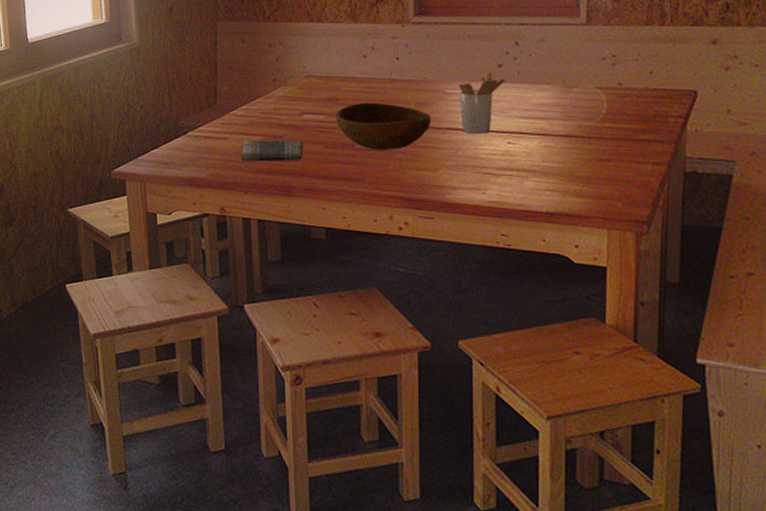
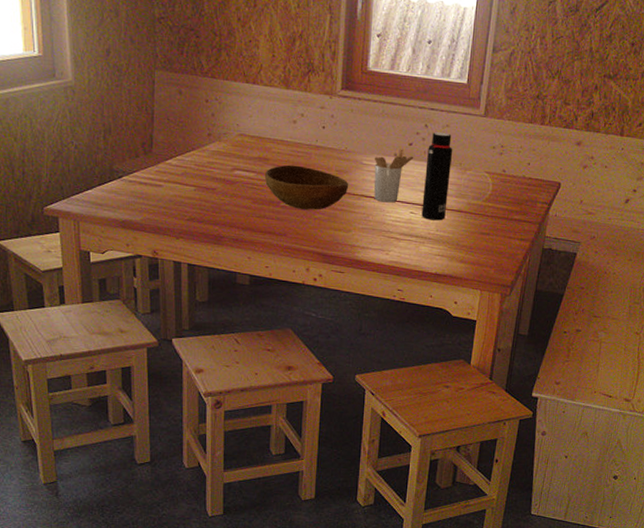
dish towel: present [241,139,304,162] -> none [174,188,235,212]
water bottle: none [521,49,553,150] -> present [421,132,453,221]

